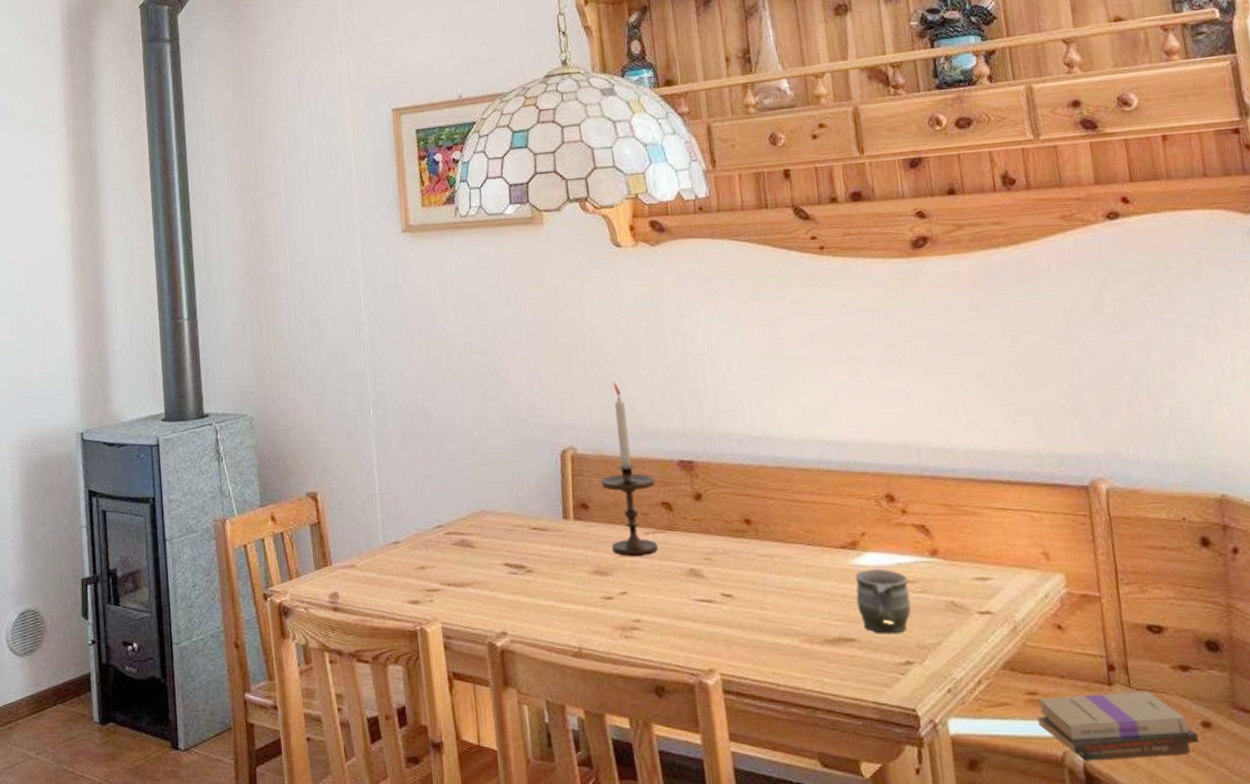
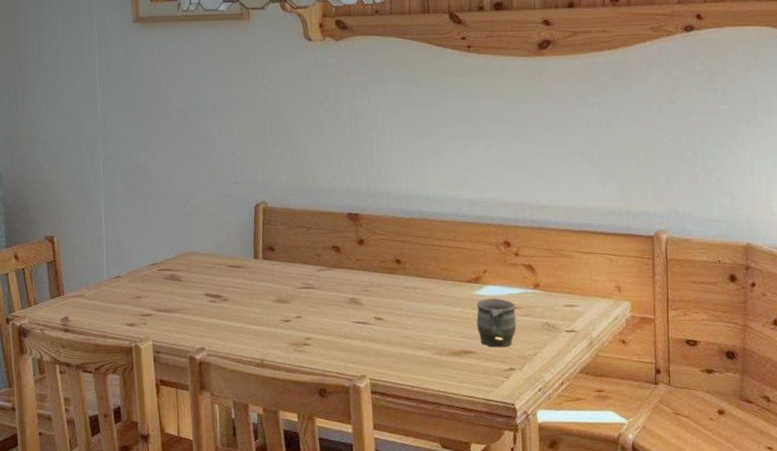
candlestick: present [601,381,658,556] -> none [286,149,329,288]
books: present [1037,690,1199,761] -> none [602,388,715,440]

